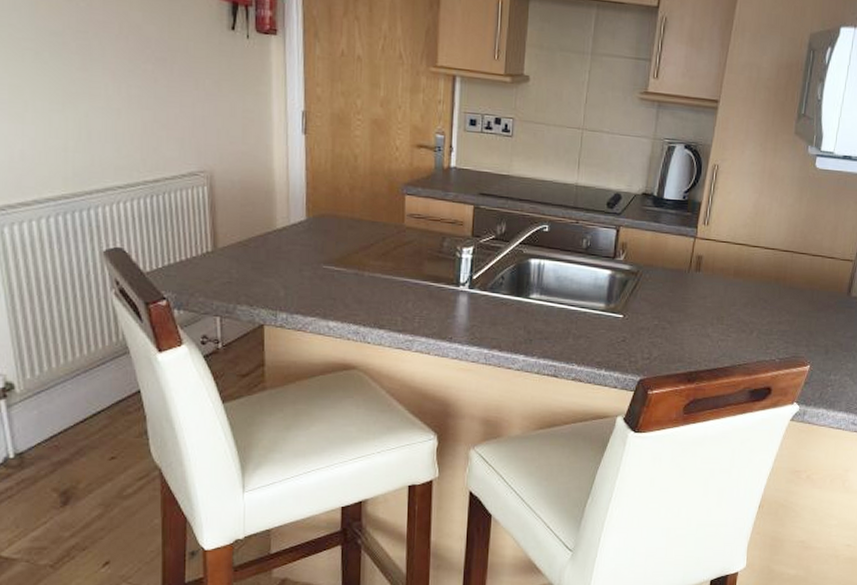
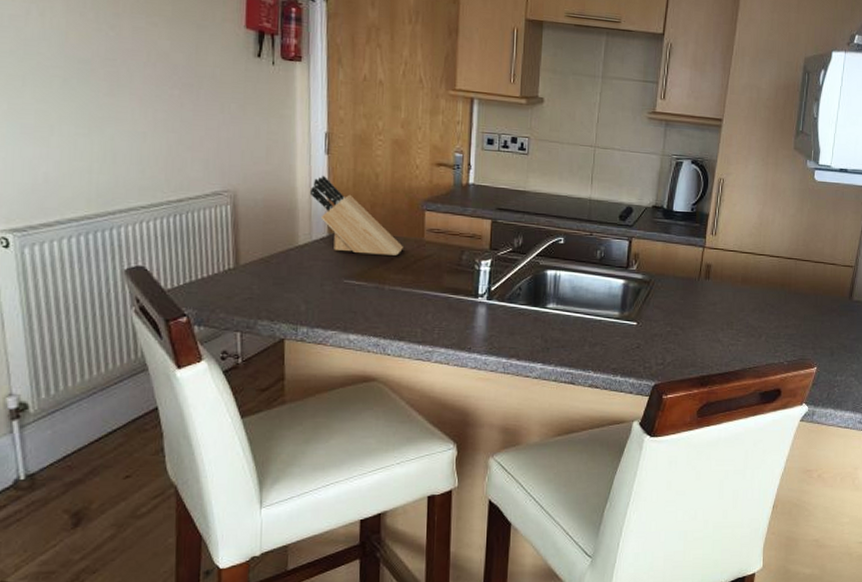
knife block: none [287,156,383,241] -> present [309,175,403,255]

